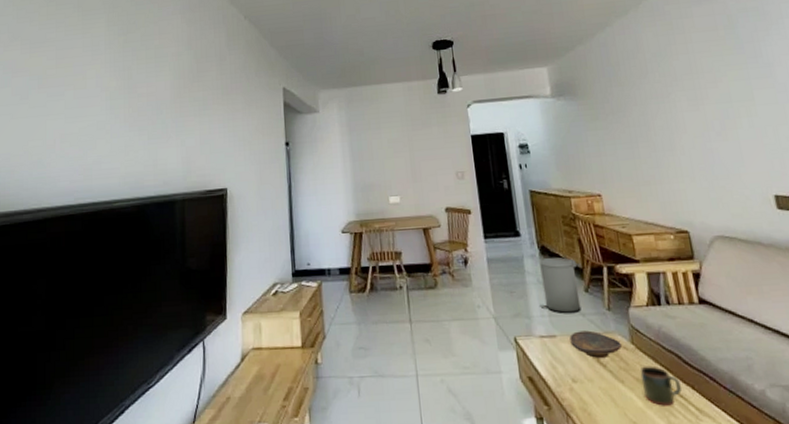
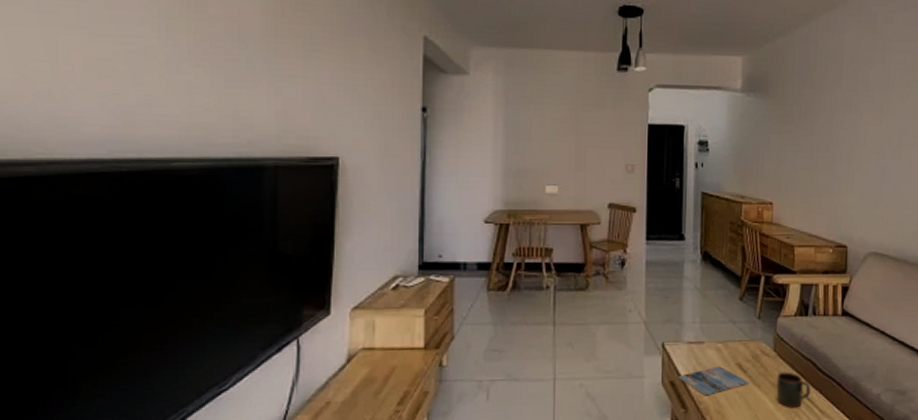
magazine: none [536,360,612,392] -> present [678,366,750,396]
pedal bin: present [539,257,581,314] -> none [693,263,736,321]
decorative bowl: present [569,330,622,358] -> none [717,338,764,364]

